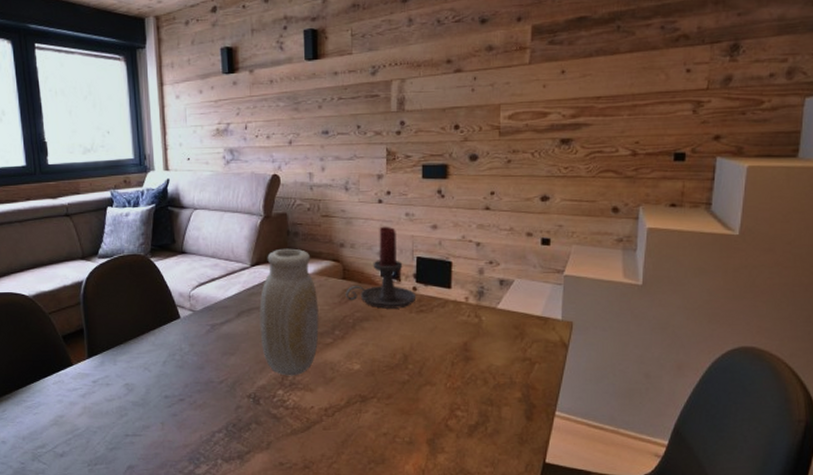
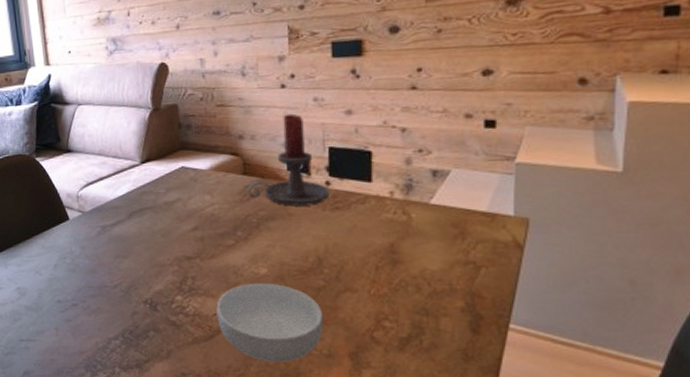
vase: present [259,248,319,376] -> none [152,142,219,281]
cereal bowl: none [314,377,407,449] -> present [216,282,324,362]

